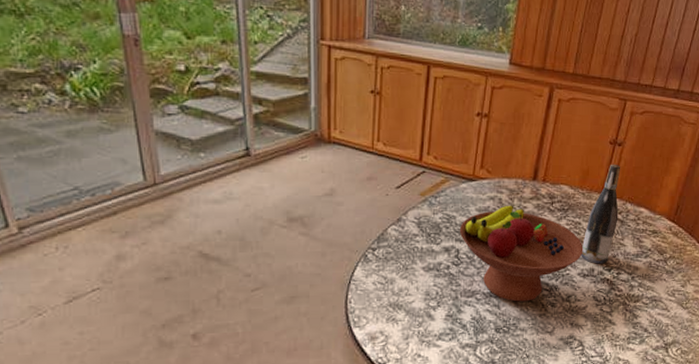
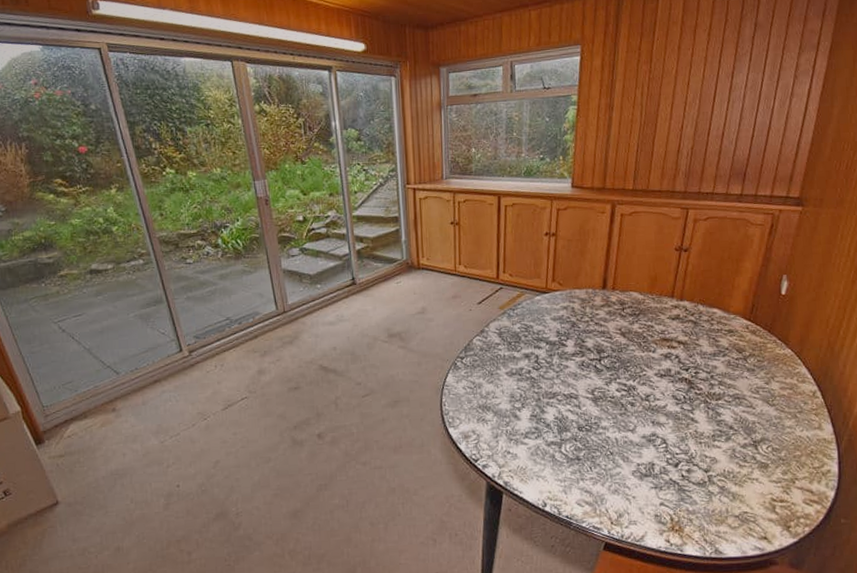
fruit bowl: present [460,205,584,302] -> none [538,313,658,402]
wine bottle: present [581,164,621,264] -> none [656,269,691,364]

